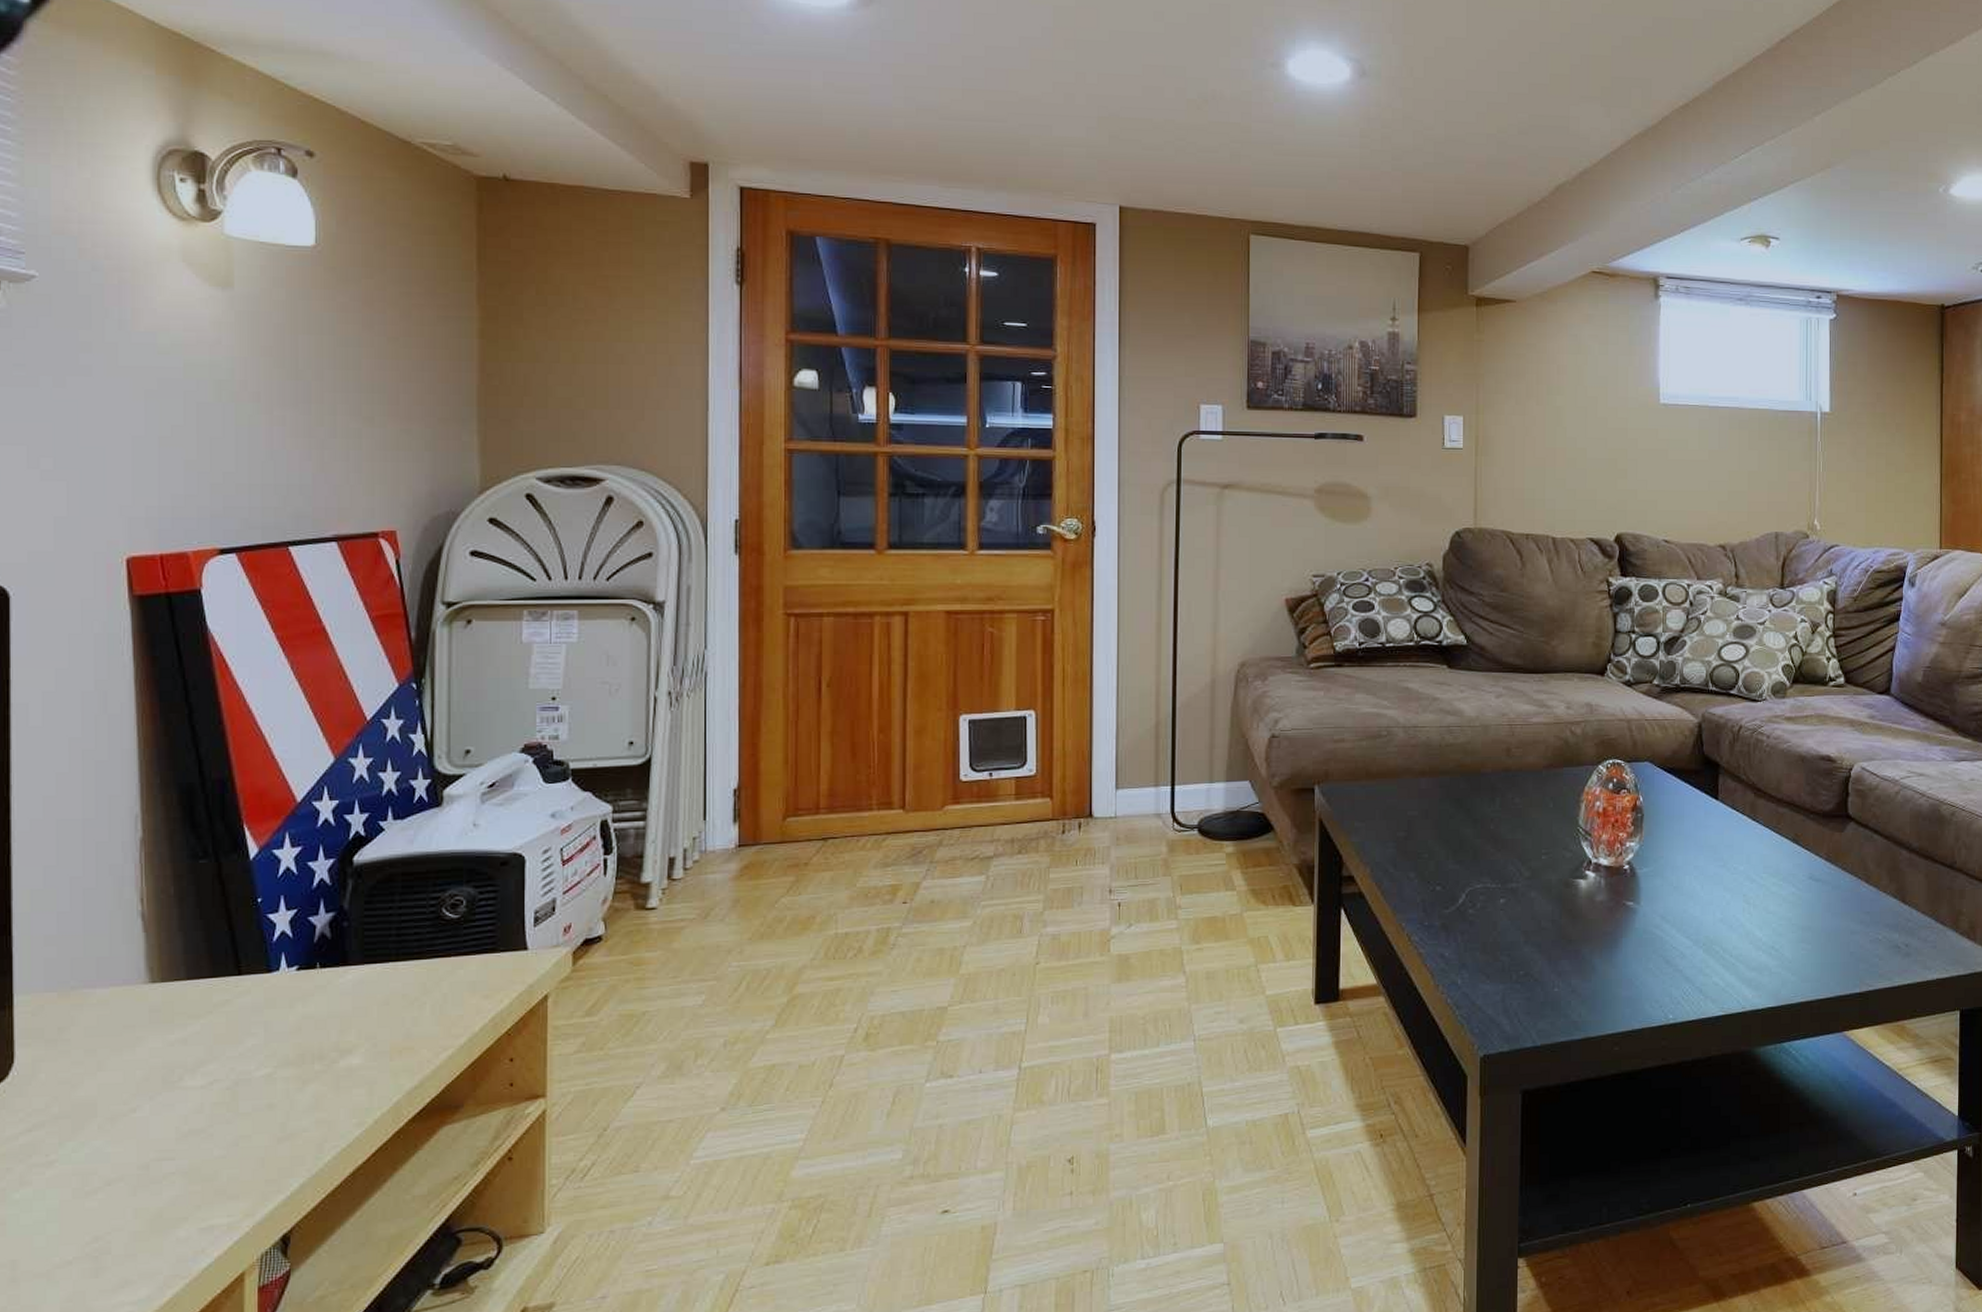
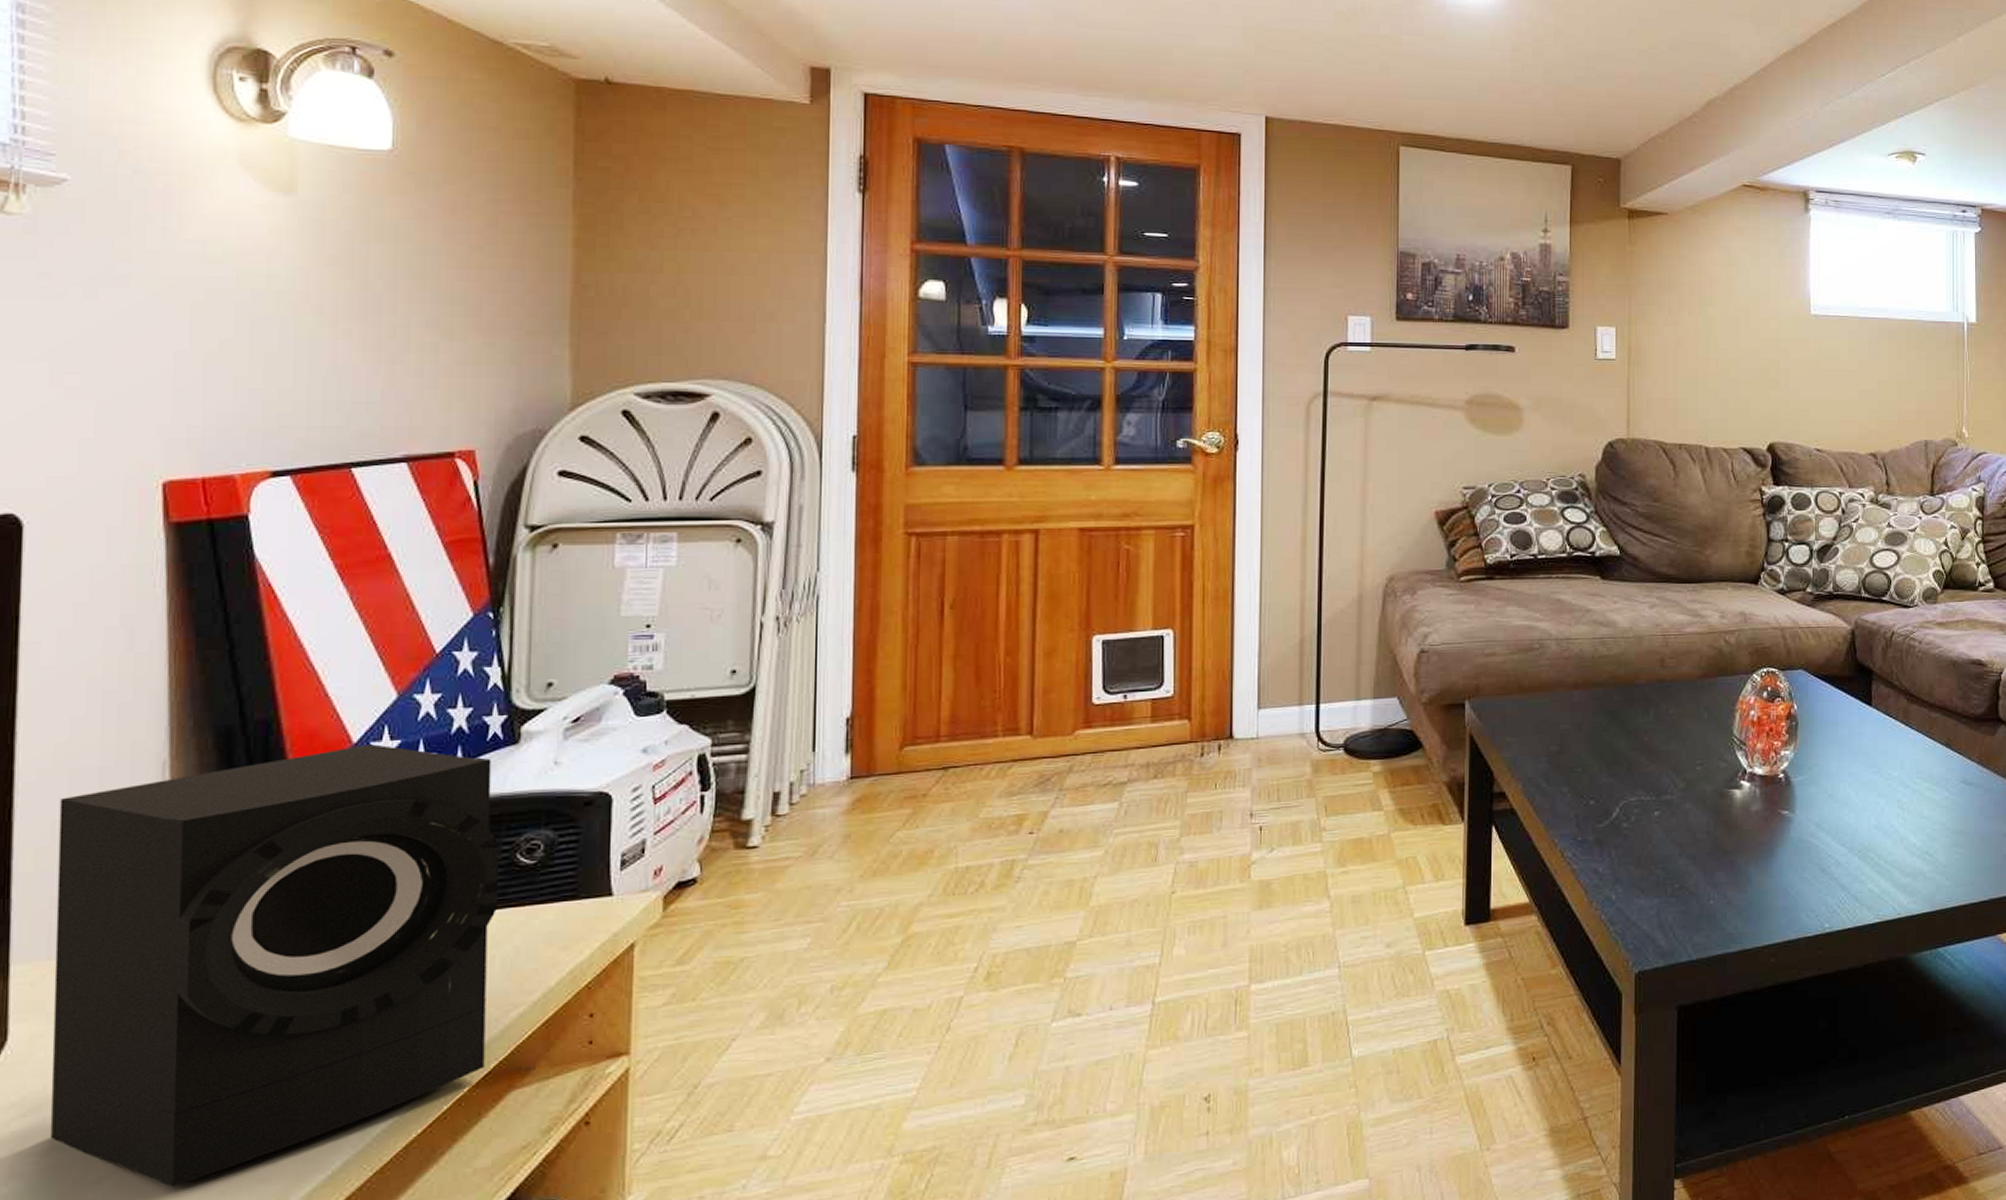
speaker: none [50,804,428,1200] -> present [49,744,499,1187]

